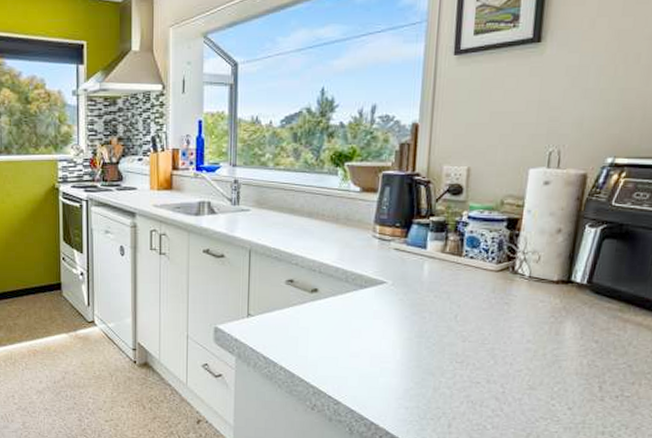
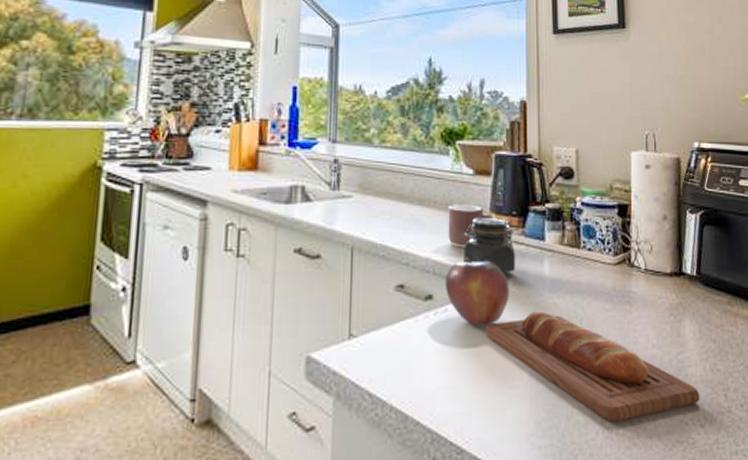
fruit: none [329,260,389,314] -> present [444,257,509,326]
mug: none [333,217,376,253] -> present [448,204,492,248]
jar: none [347,228,397,275] -> present [464,217,516,274]
bread loaf: none [363,306,572,397] -> present [485,311,700,422]

